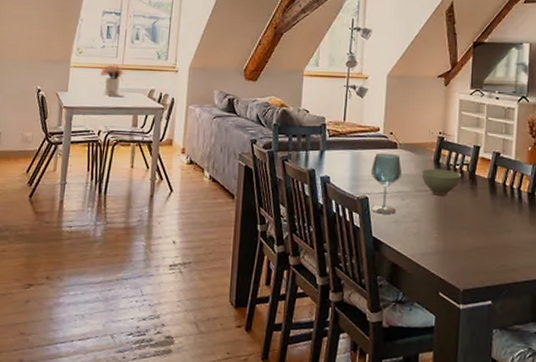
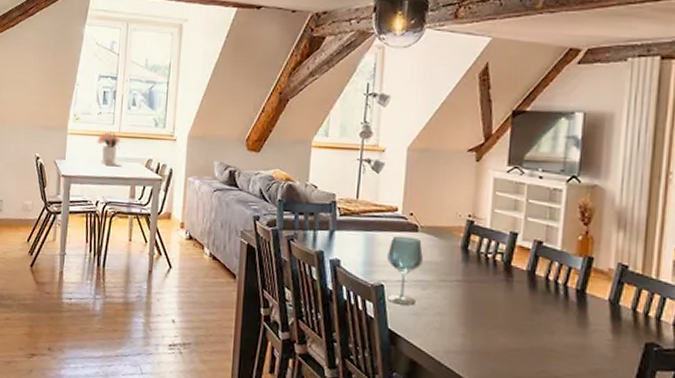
bowl: present [421,168,462,196] -> none [446,256,495,288]

